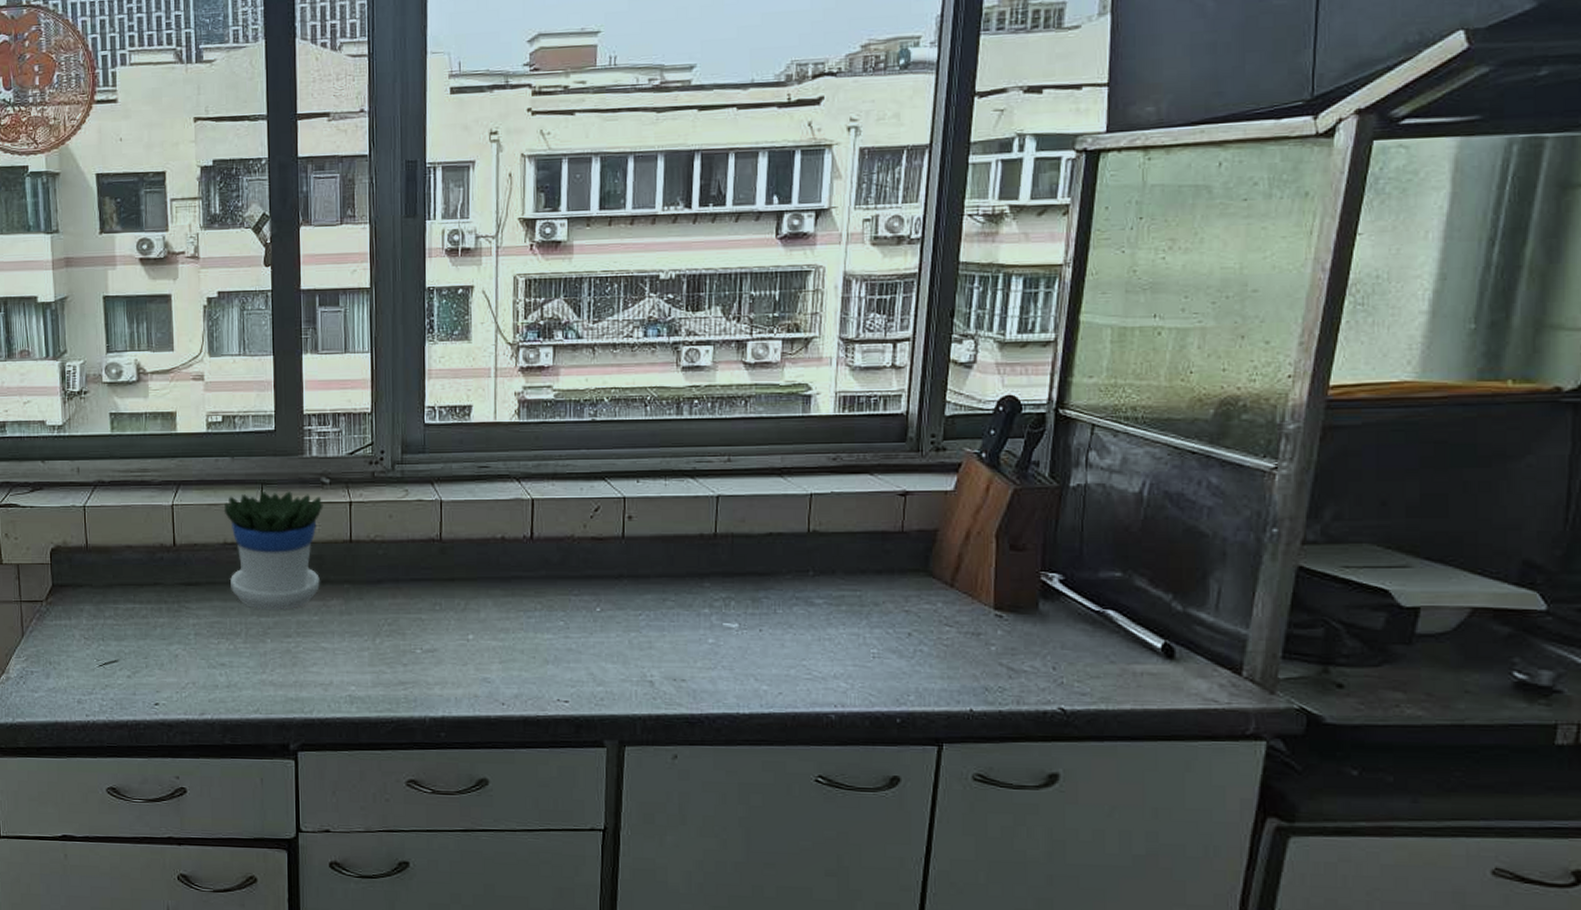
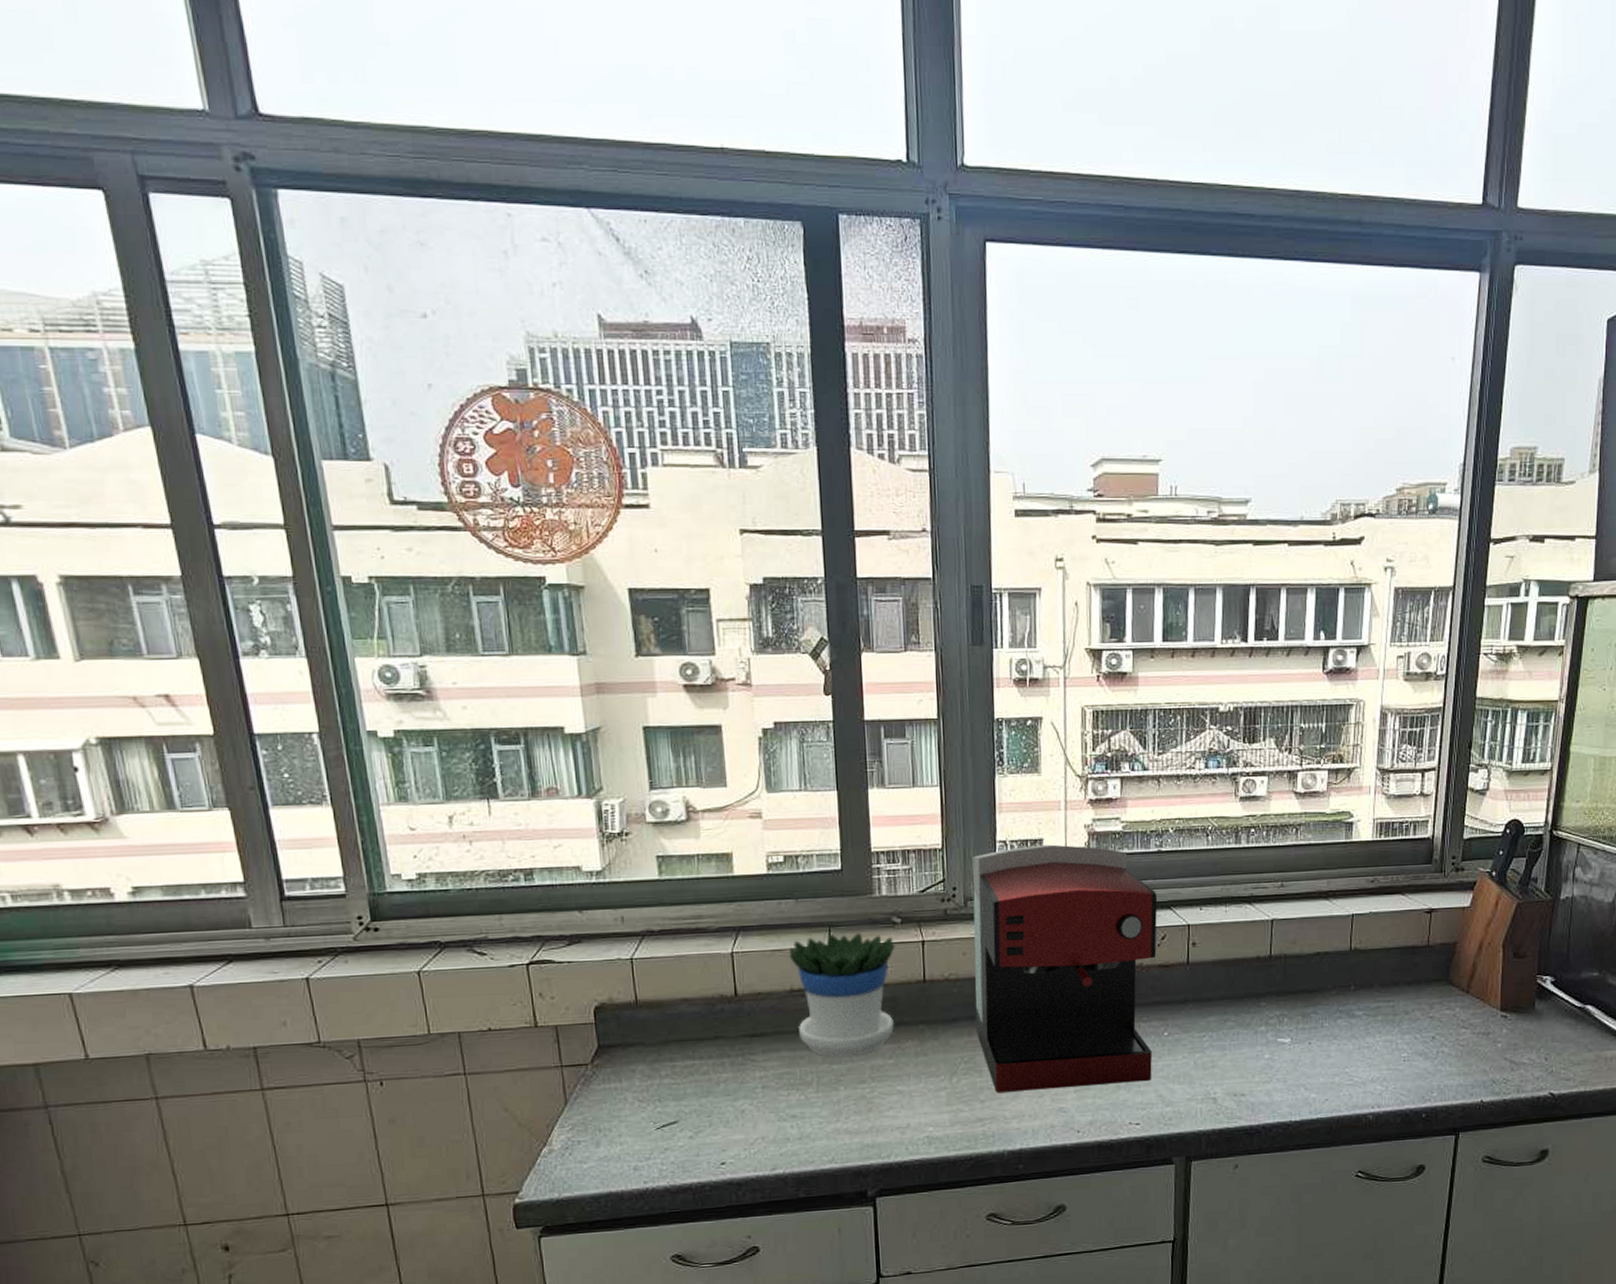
coffee maker: none [400,411,591,658] -> present [972,844,1158,1092]

